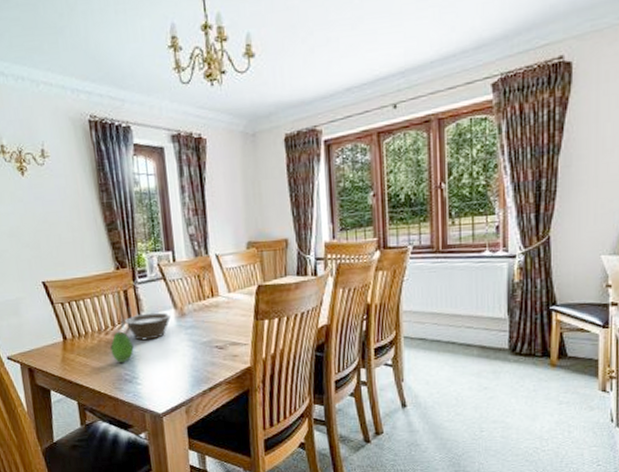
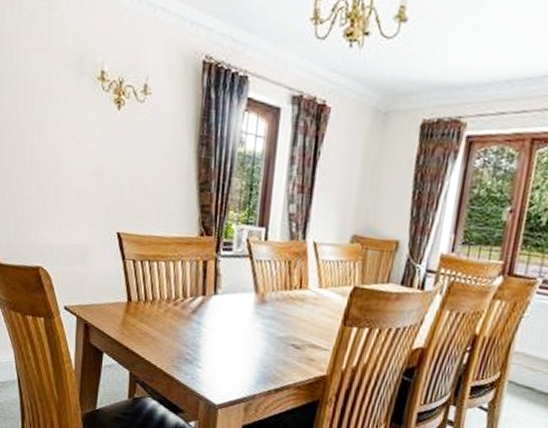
fruit: present [110,331,134,362] -> none [176,304,202,340]
bowl: present [125,312,171,341] -> none [198,290,249,322]

